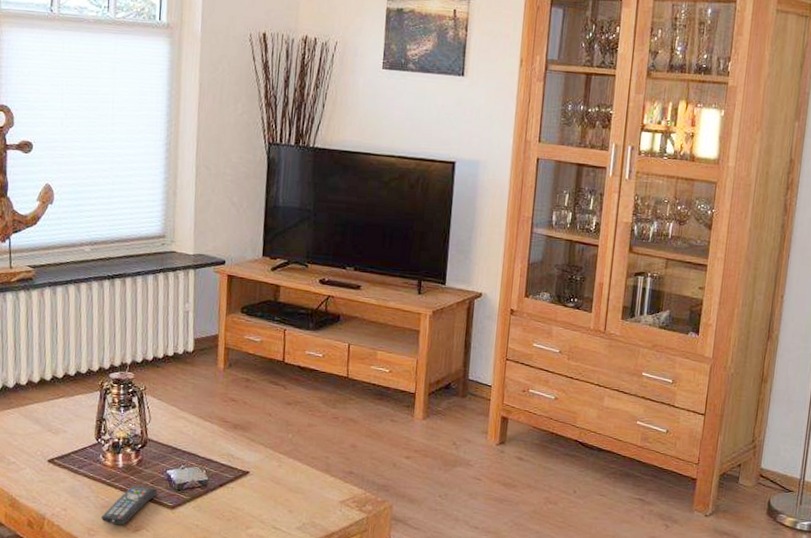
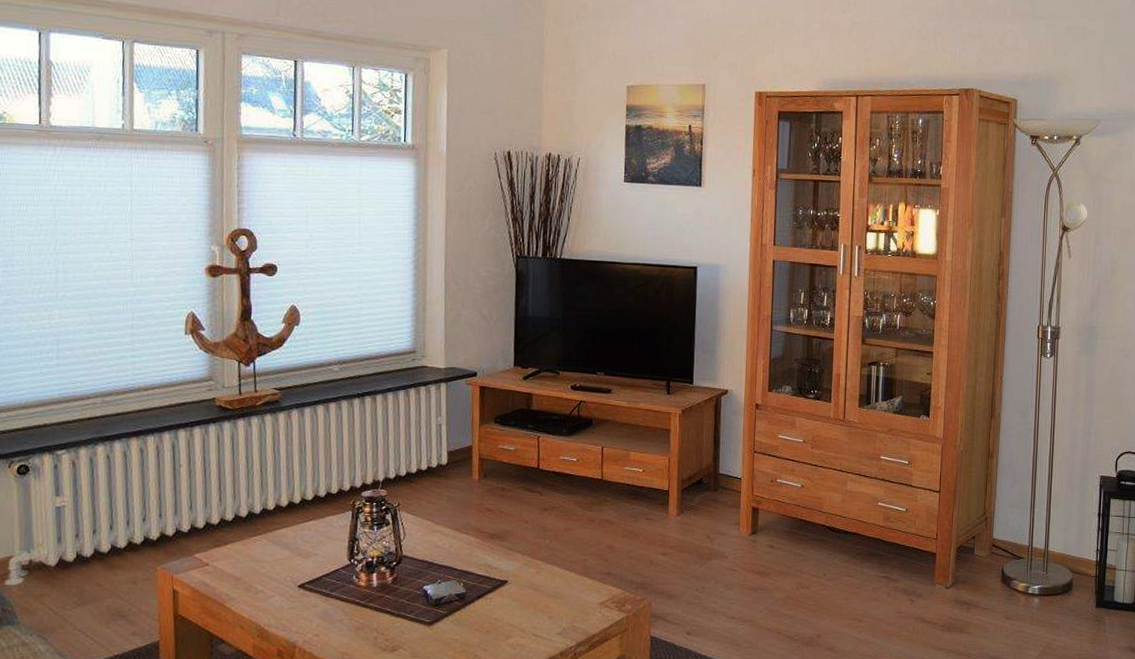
remote control: present [100,485,158,525] -> none [355,604,415,645]

